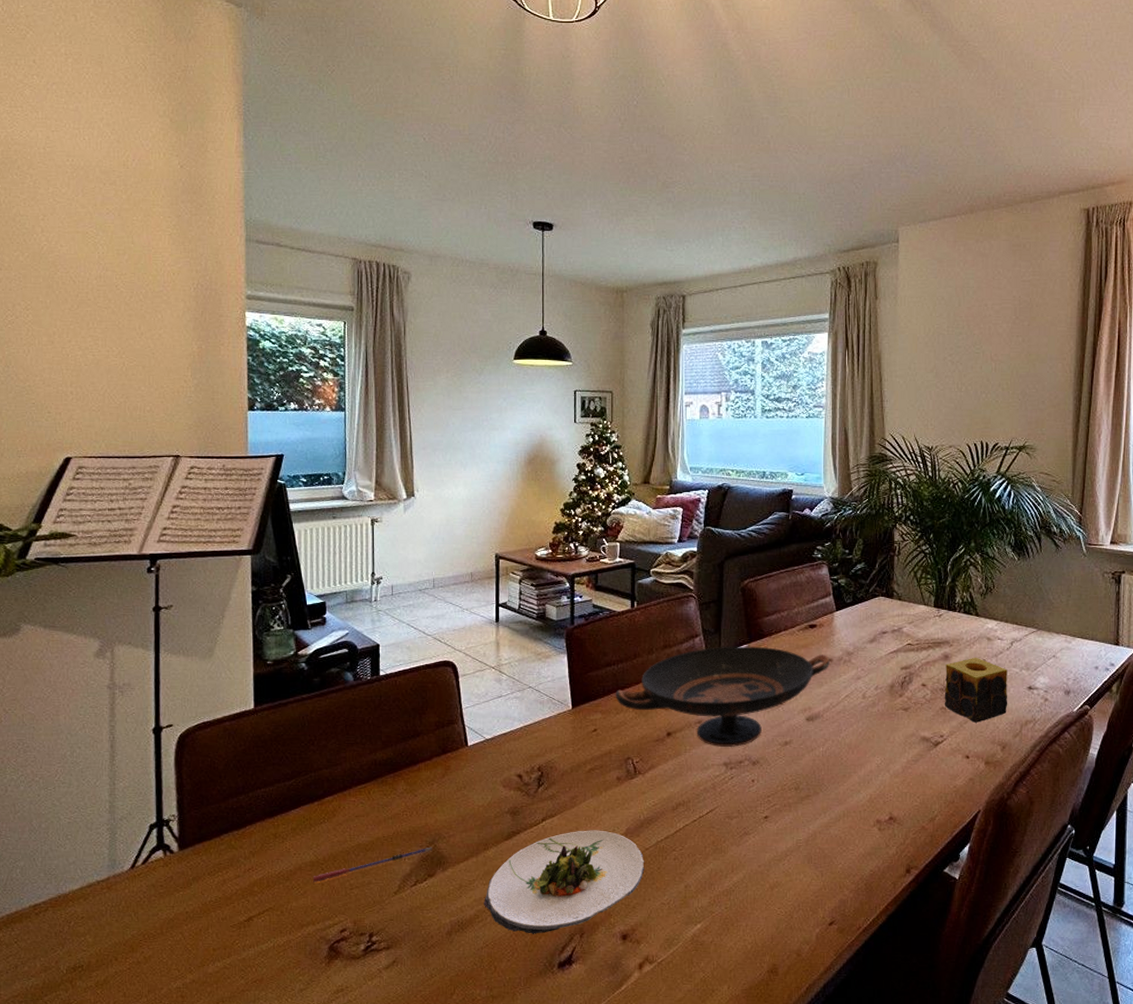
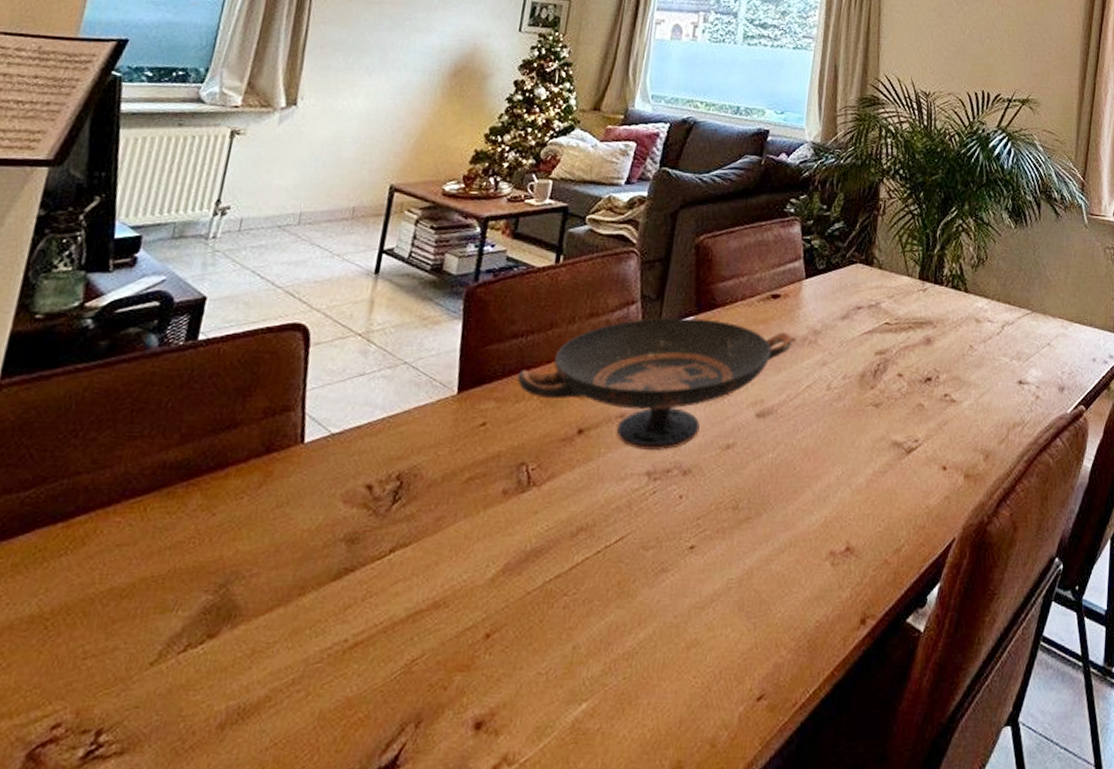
pen: present [313,847,432,882] -> none [26,591,222,649]
salad plate: present [484,830,645,934] -> none [282,565,524,725]
candle: present [944,657,1008,723] -> none [921,342,996,424]

